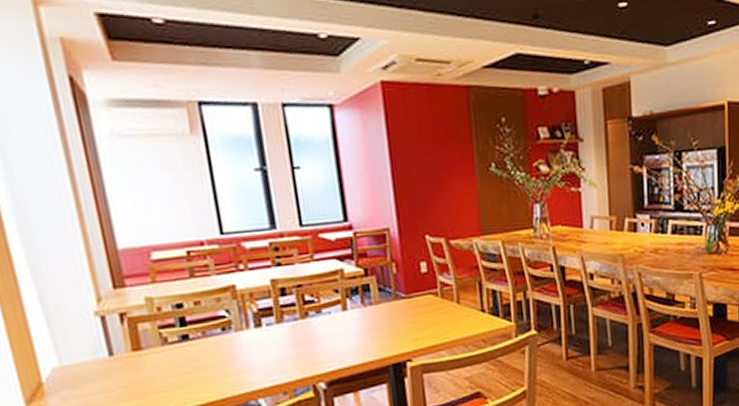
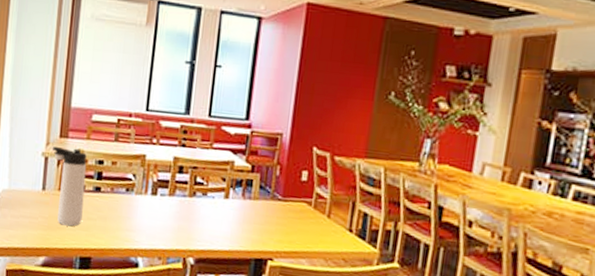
thermos bottle: none [106,296,175,390] -> present [52,146,87,227]

